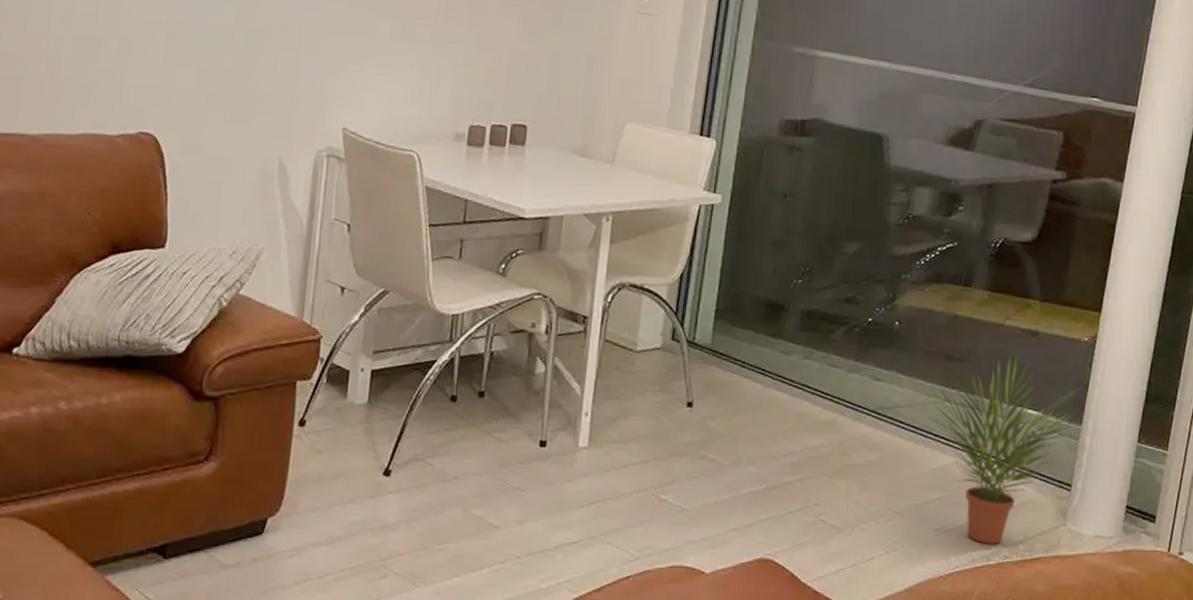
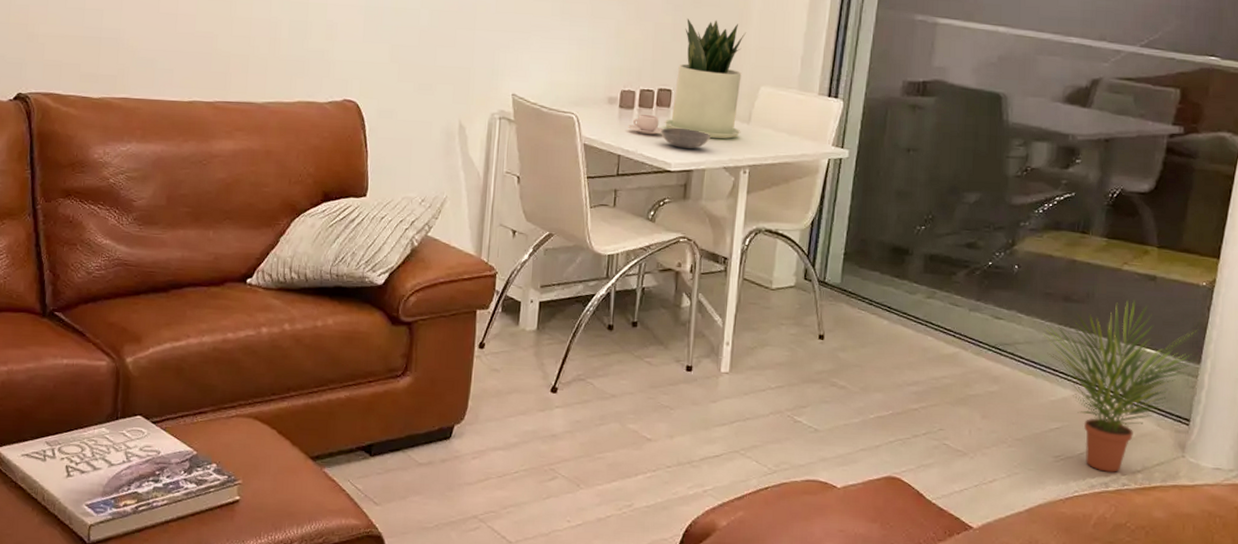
teacup: none [476,152,517,177] -> present [627,114,664,136]
bowl: none [513,168,570,193] -> present [660,127,710,149]
planter: none [518,44,611,182] -> present [664,18,746,139]

